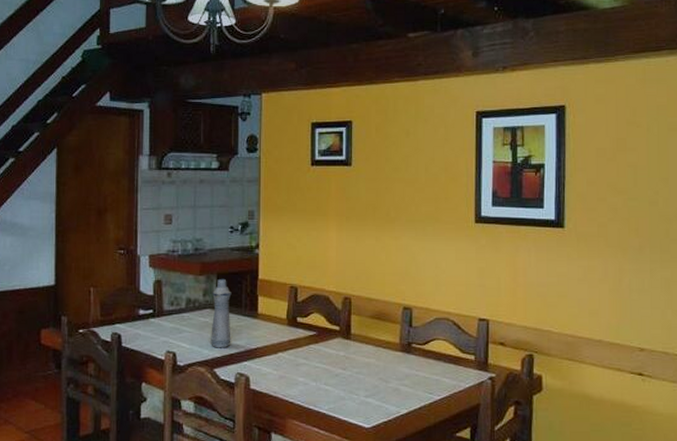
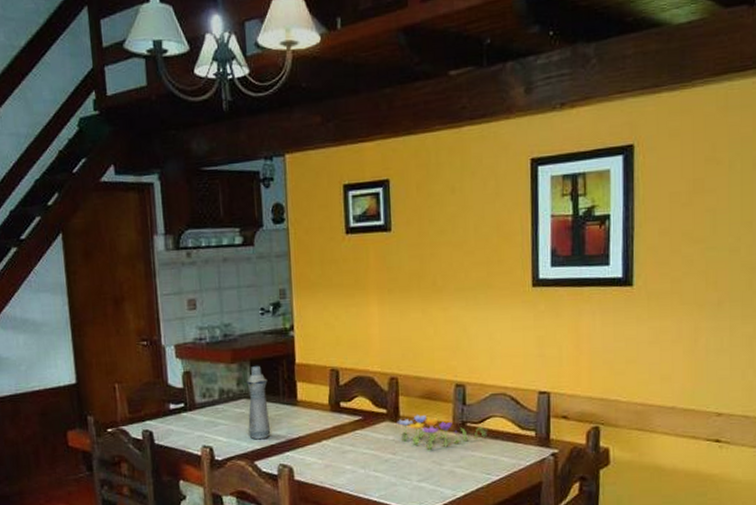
flower: none [348,333,432,367] -> present [397,414,488,450]

